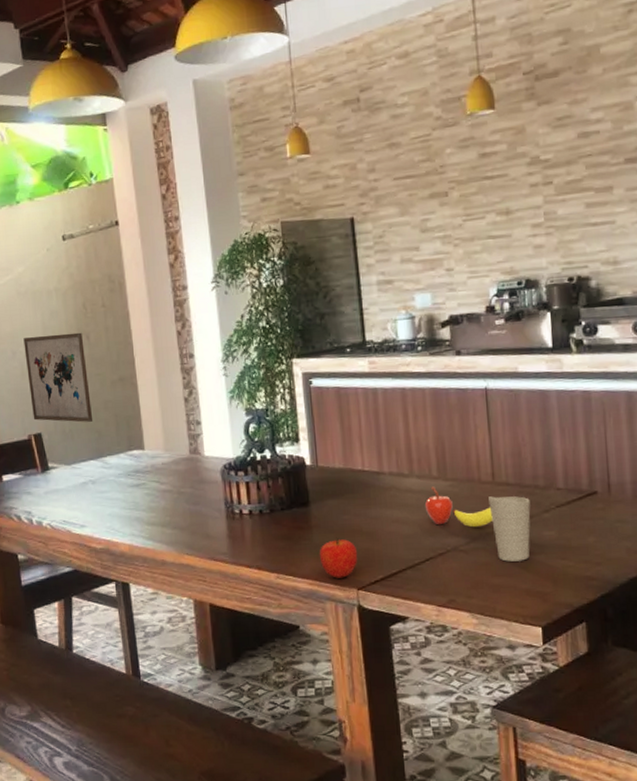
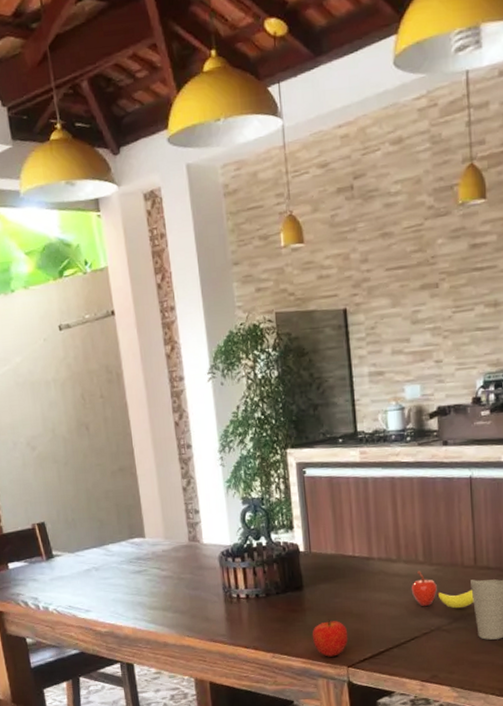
wall art: present [23,332,93,423] -> none [24,423,95,512]

